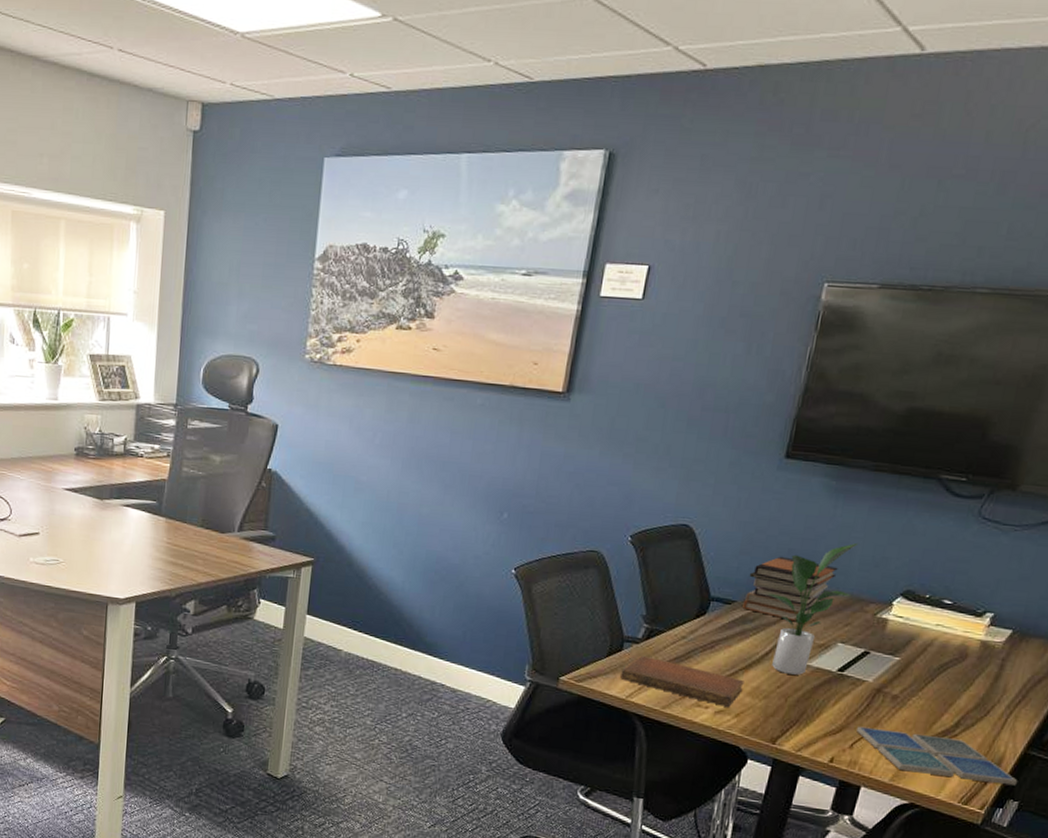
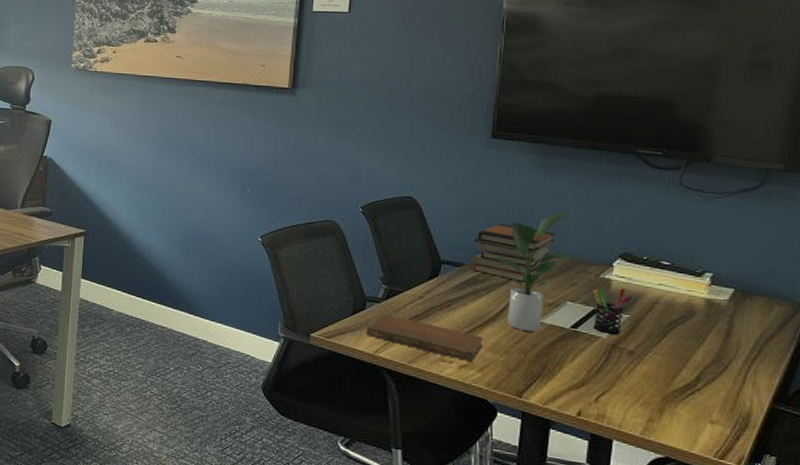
drink coaster: present [856,726,1018,786] -> none [599,380,771,441]
pen holder: none [860,629,907,678] -> present [592,288,632,334]

